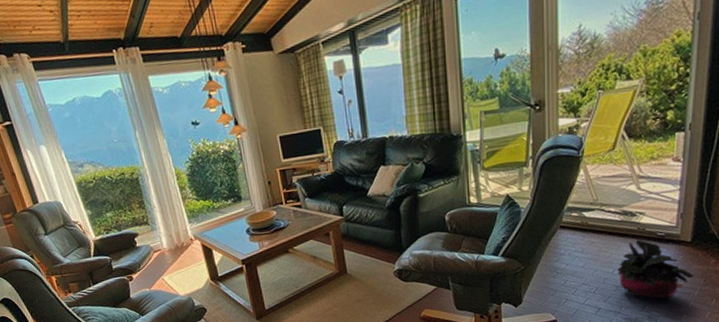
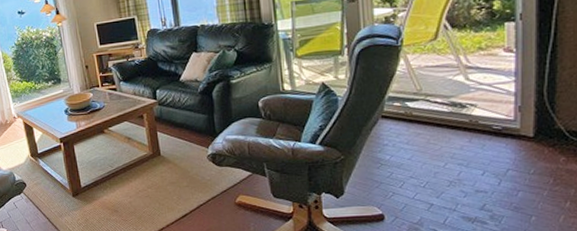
potted plant: present [617,239,693,303] -> none [449,132,540,203]

